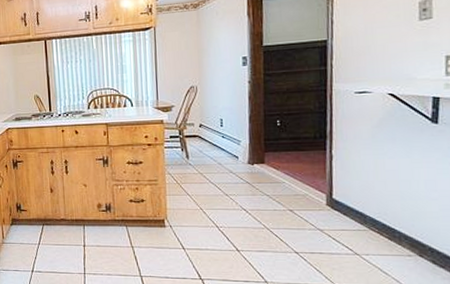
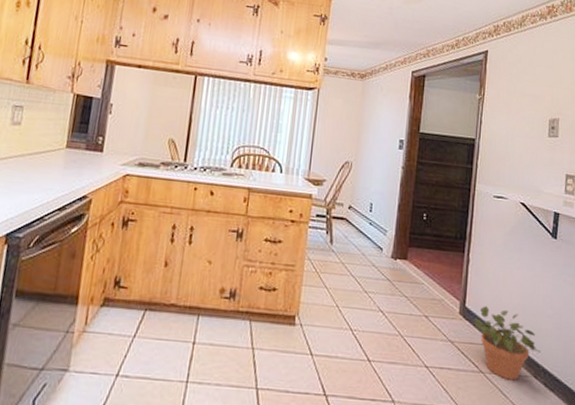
potted plant: none [343,196,426,260] -> present [474,306,541,381]

